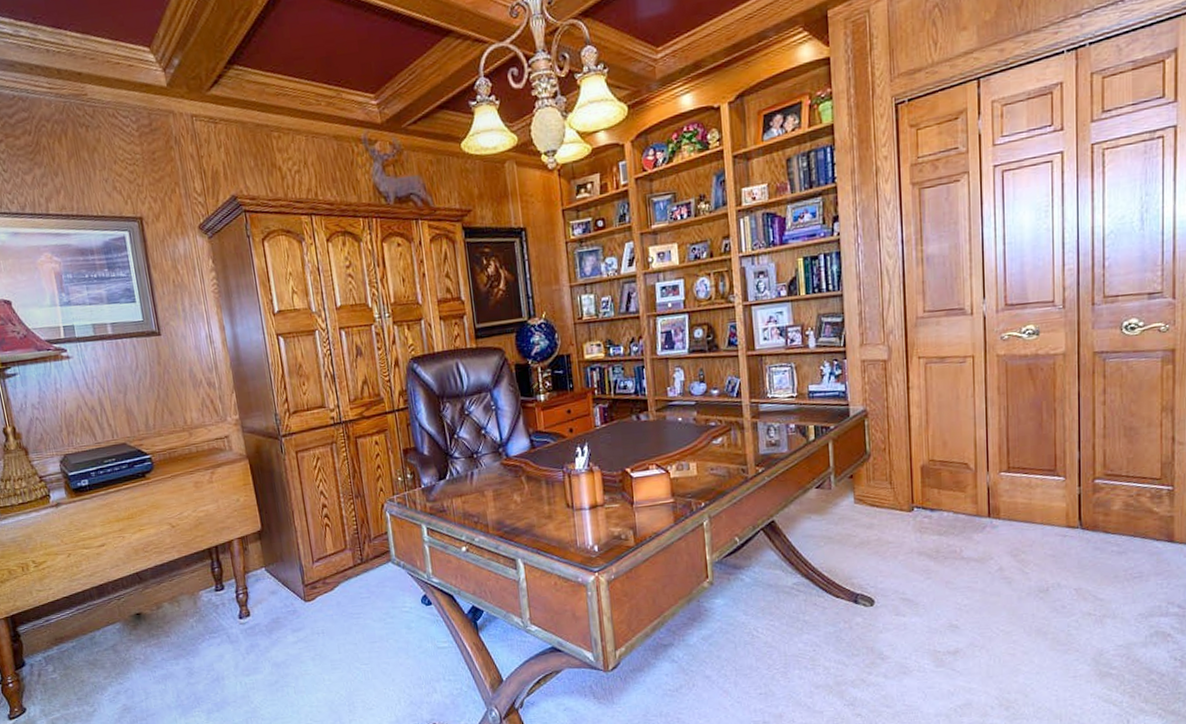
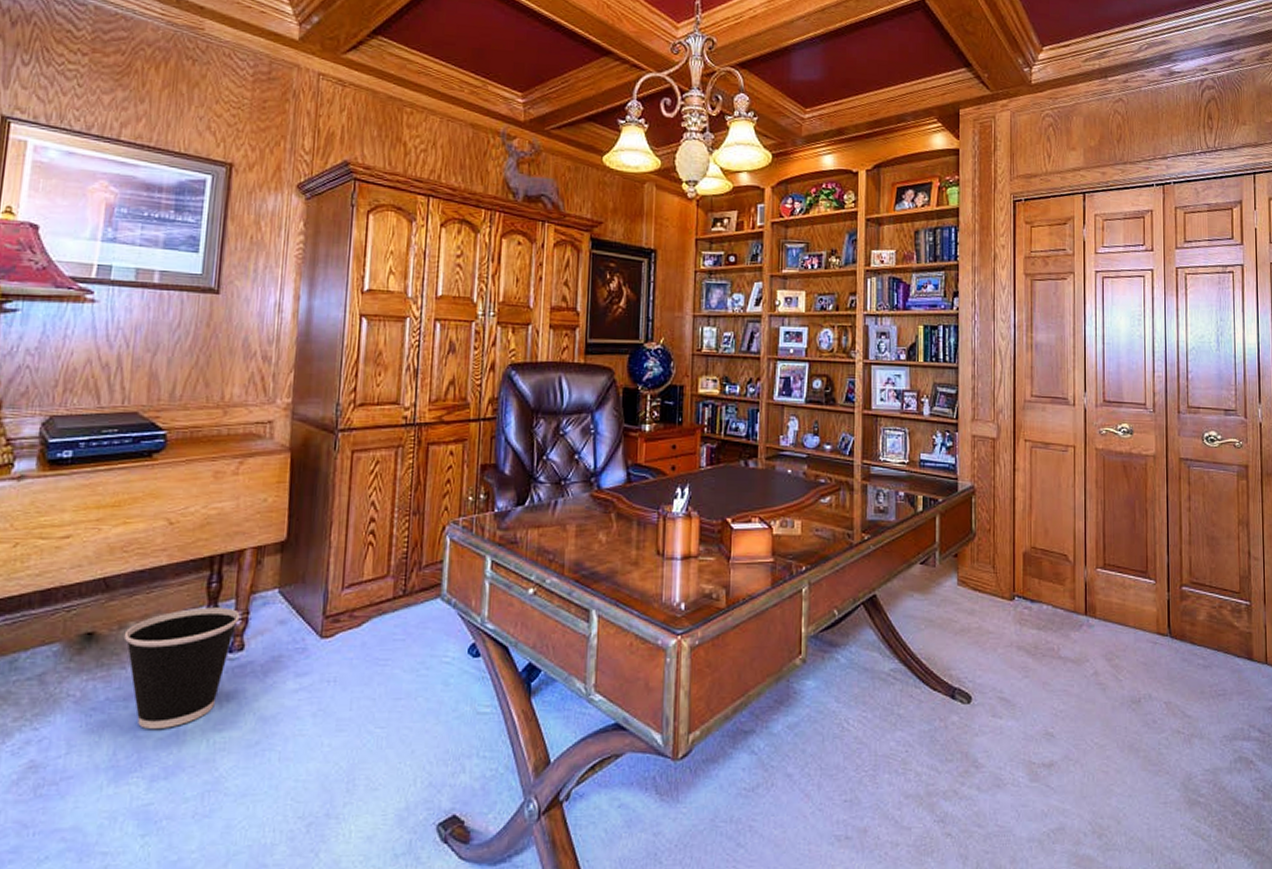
wastebasket: none [162,585,242,678] -> present [123,607,240,729]

